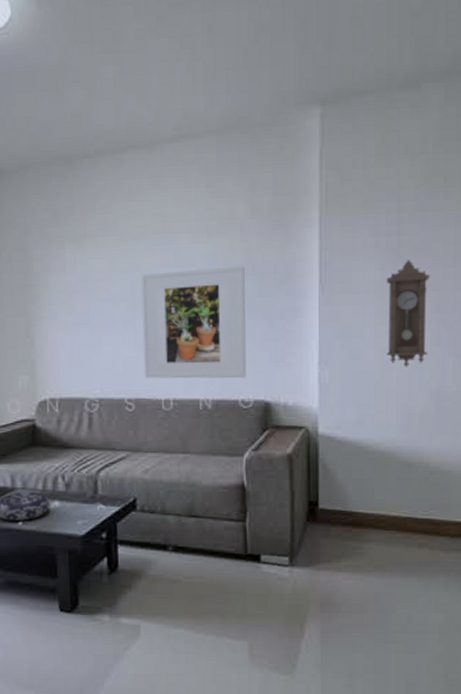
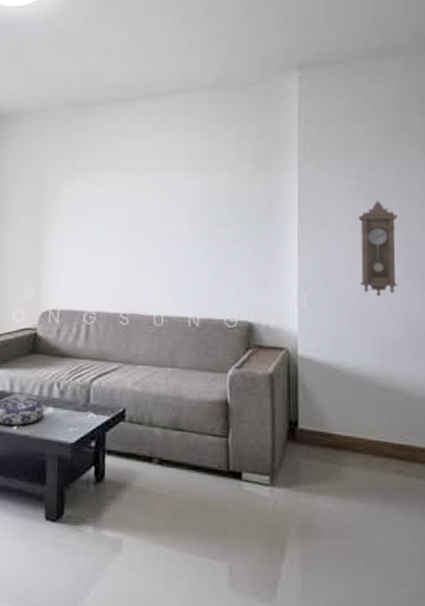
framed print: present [141,266,246,379] -> none [138,200,232,300]

